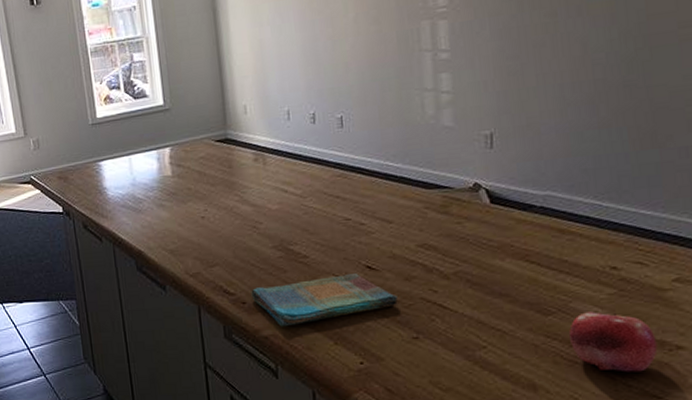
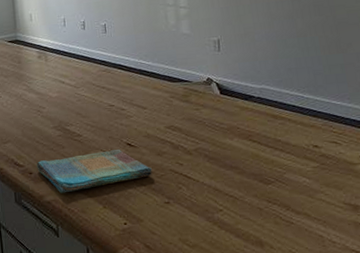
fruit: present [569,312,658,372] -> none [285,181,353,231]

